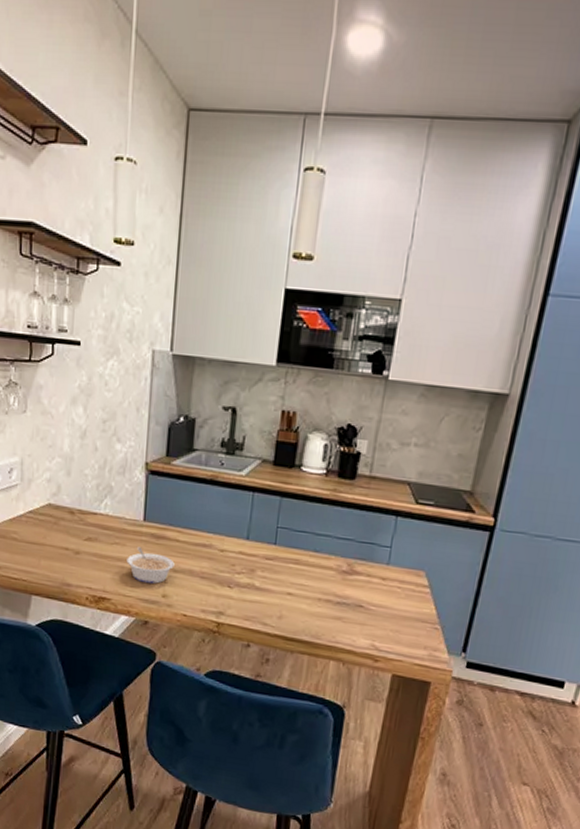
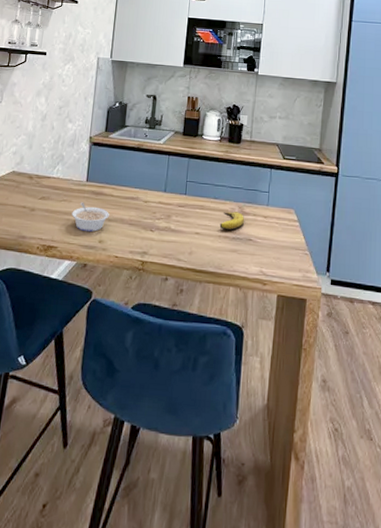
banana: none [320,569,355,594] -> present [219,211,245,231]

